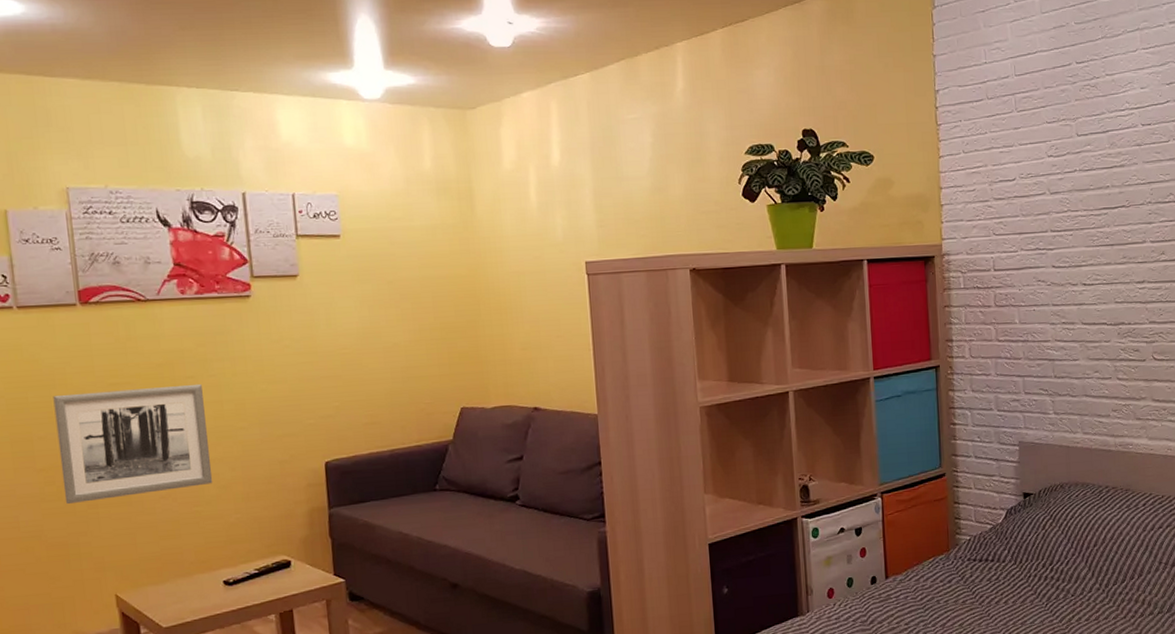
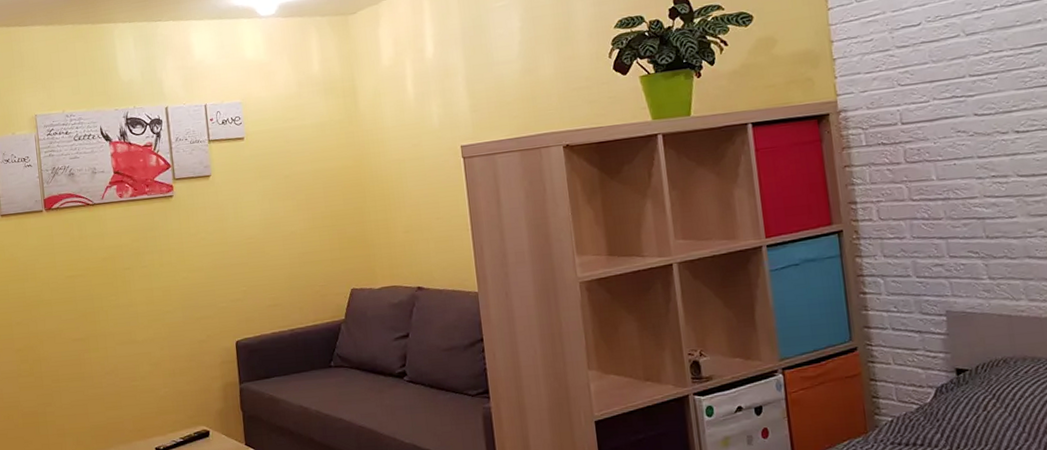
wall art: present [53,383,213,504] -> none [26,274,146,379]

